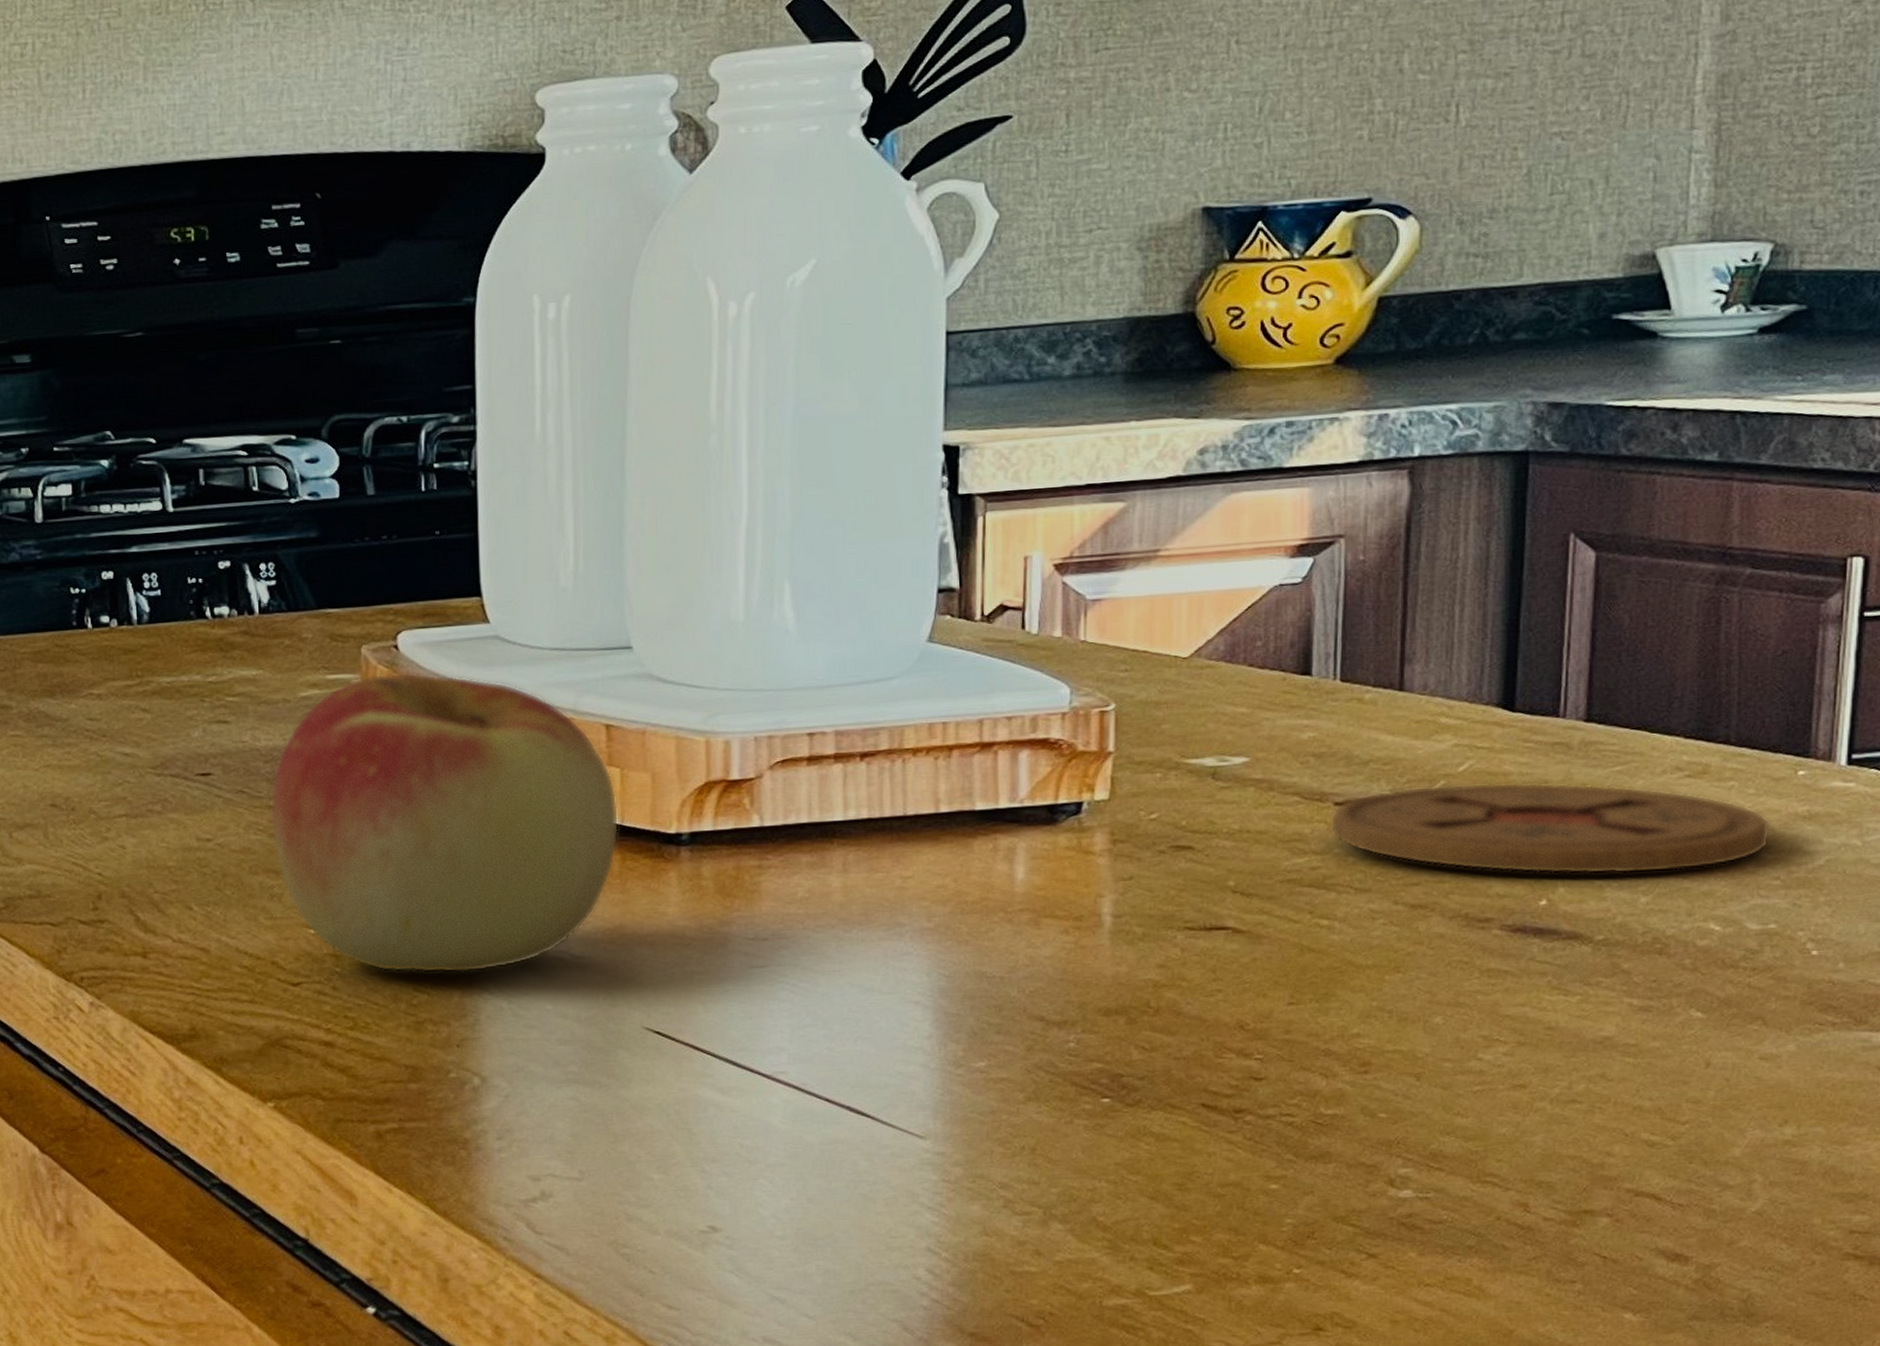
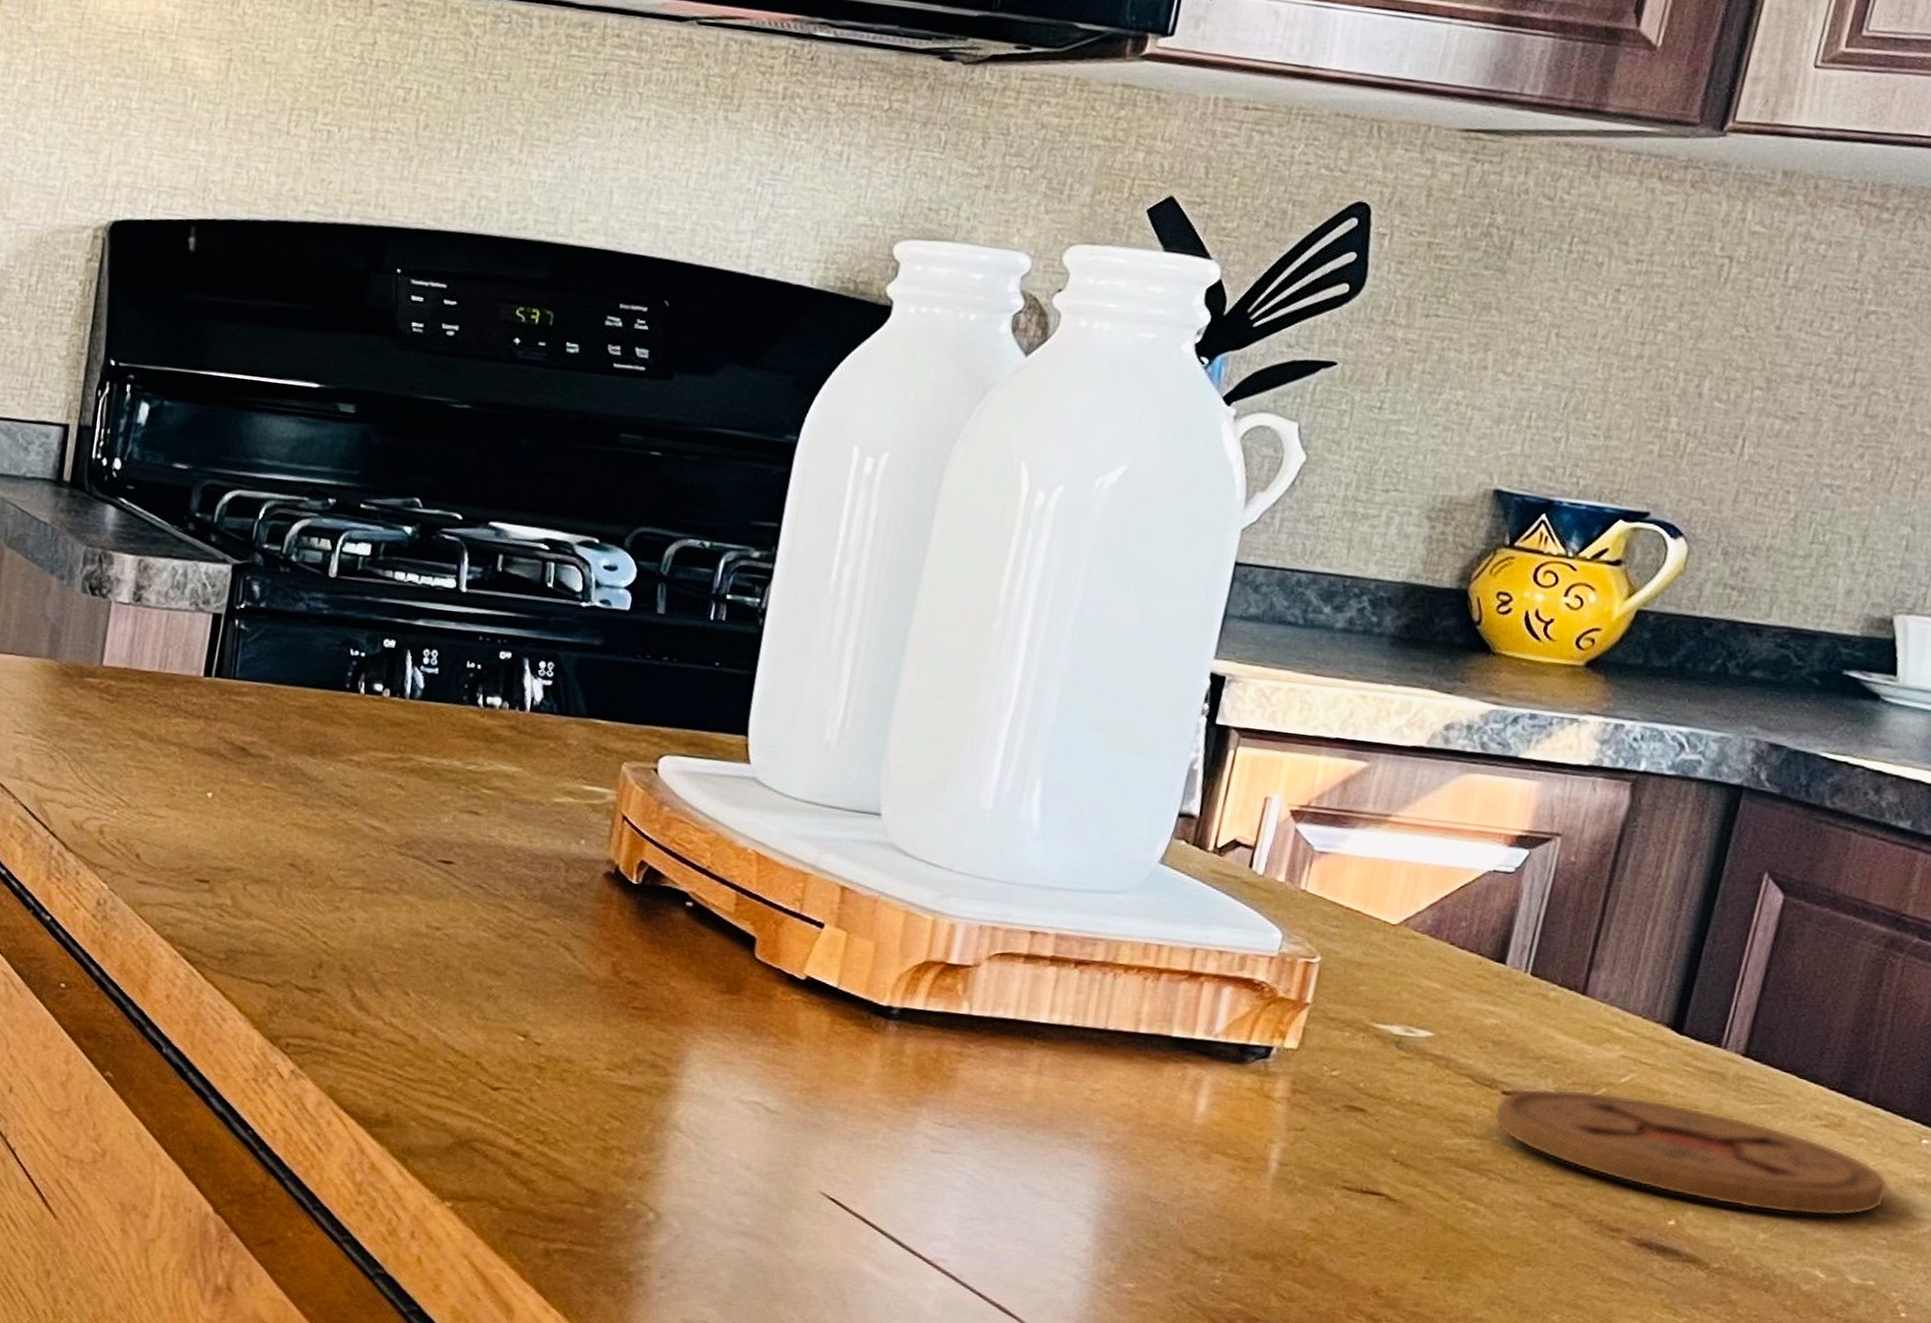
apple: present [270,672,619,973] -> none [499,793,839,1109]

